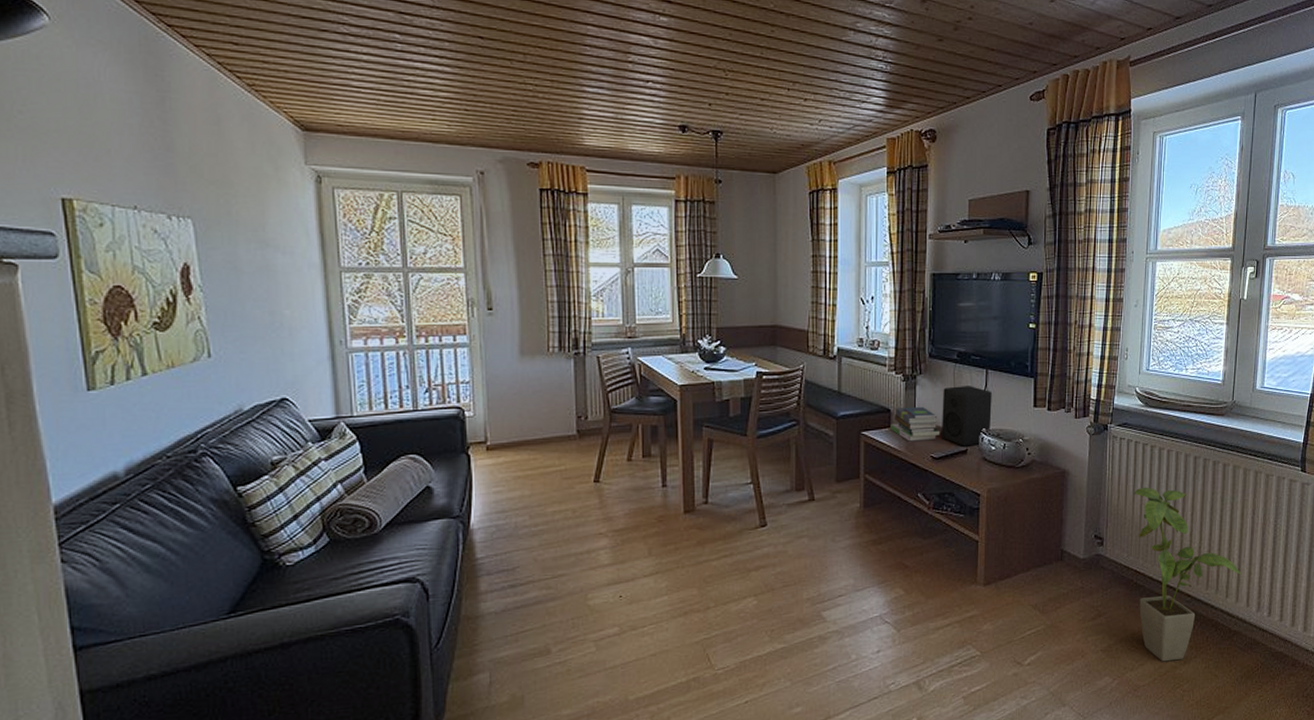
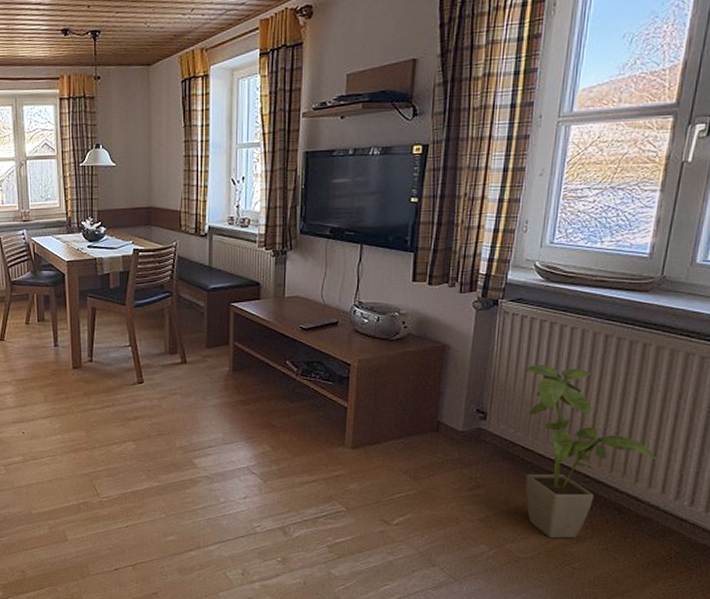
books: present [890,407,940,442] -> none [260,281,310,313]
speaker: present [942,386,992,447] -> none [312,260,366,319]

